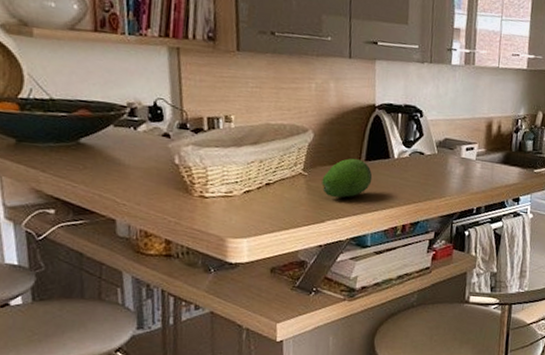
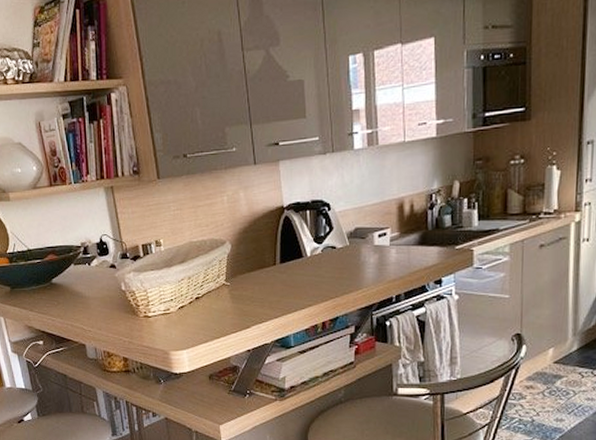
fruit: present [321,158,373,198] -> none [243,263,289,303]

